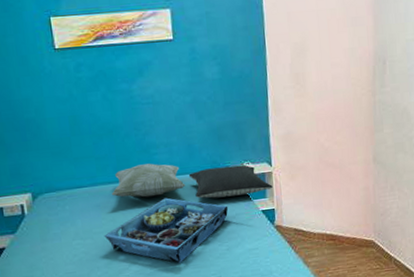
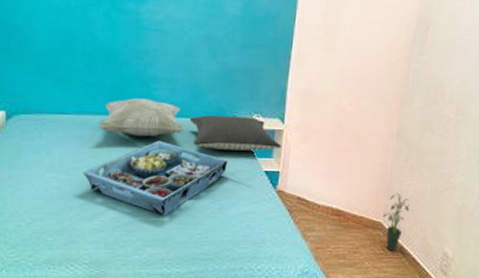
potted plant: none [373,211,397,265] -> present [382,192,410,252]

